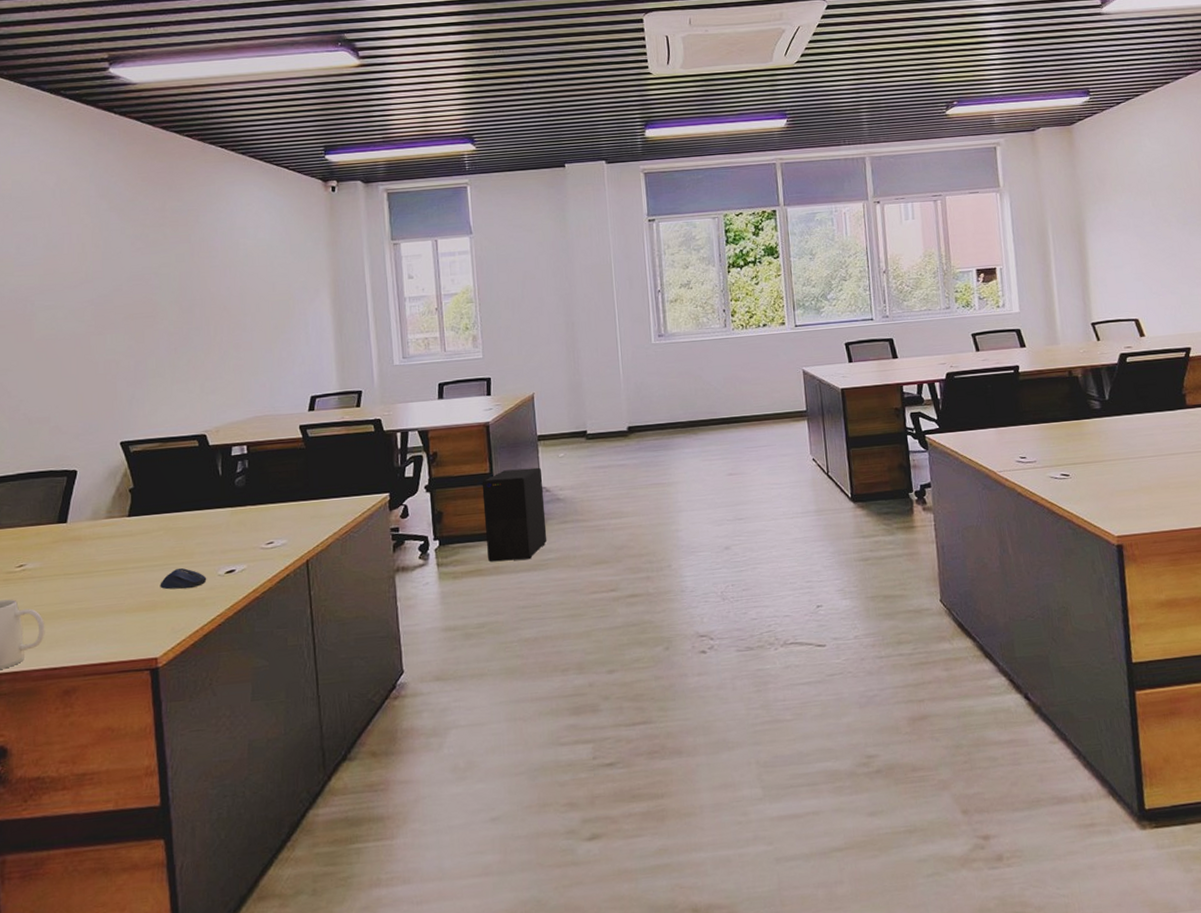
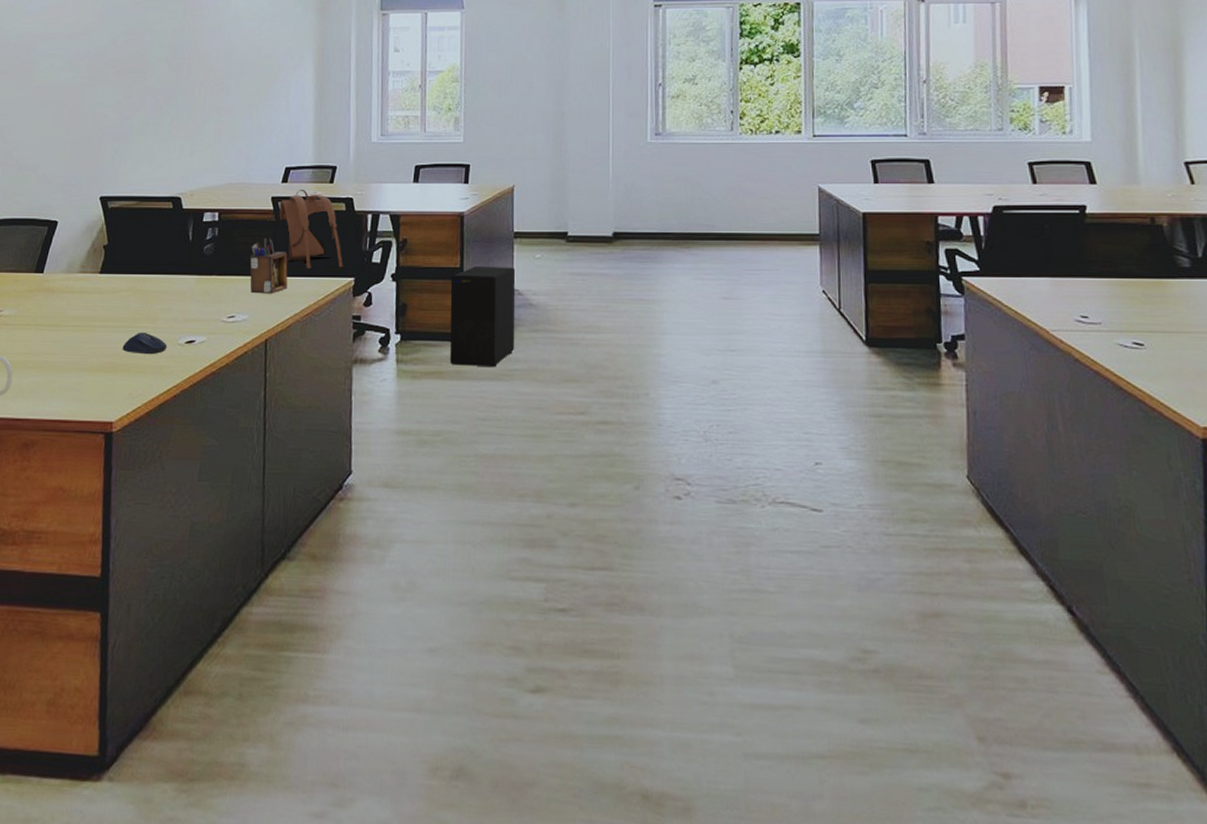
desk organizer: none [283,464,324,519] -> present [249,238,288,294]
backpack: none [308,416,377,491] -> present [279,190,343,270]

